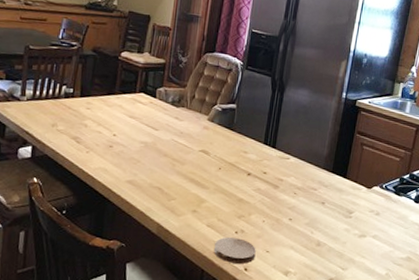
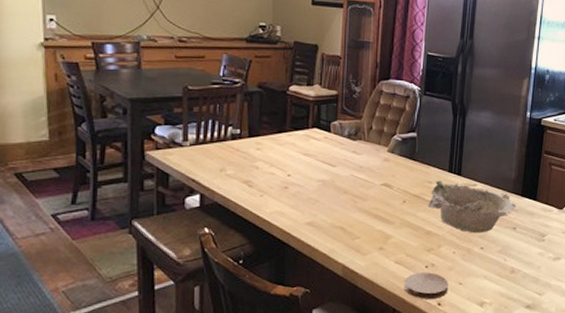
bowl: none [242,151,327,205] -> present [428,180,517,234]

